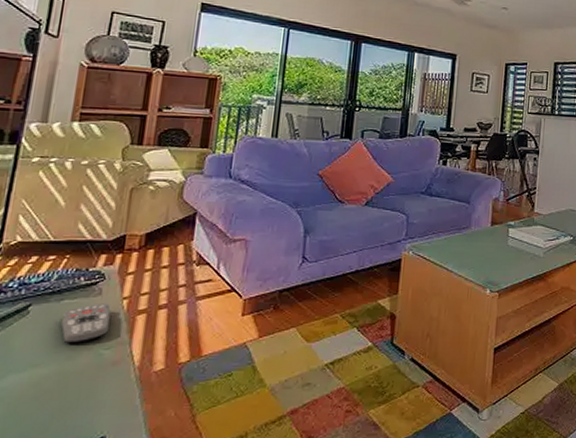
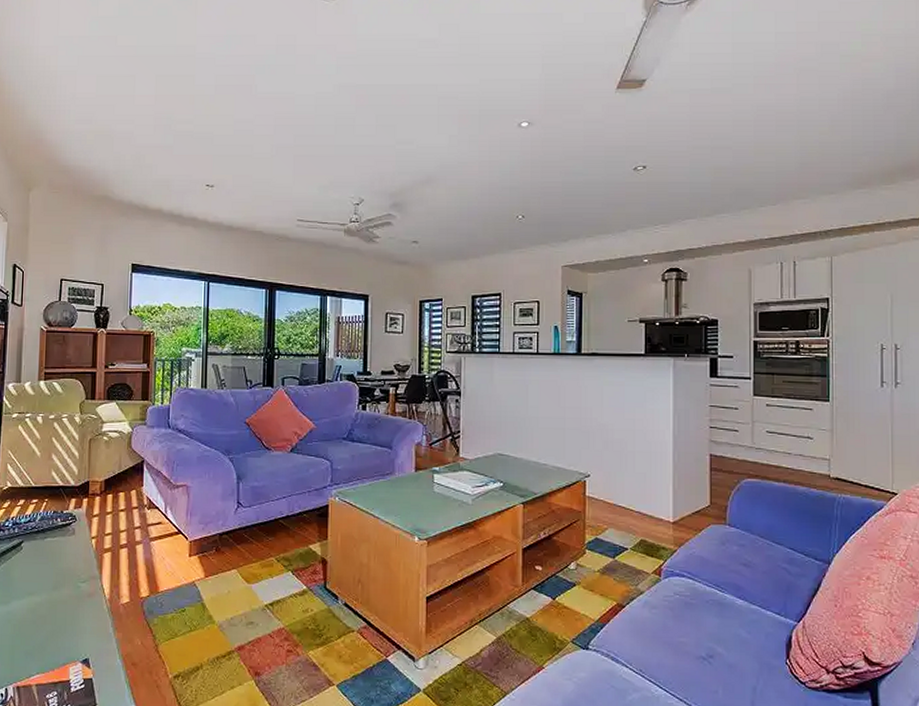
remote control: present [61,303,111,344] -> none [46,542,83,577]

